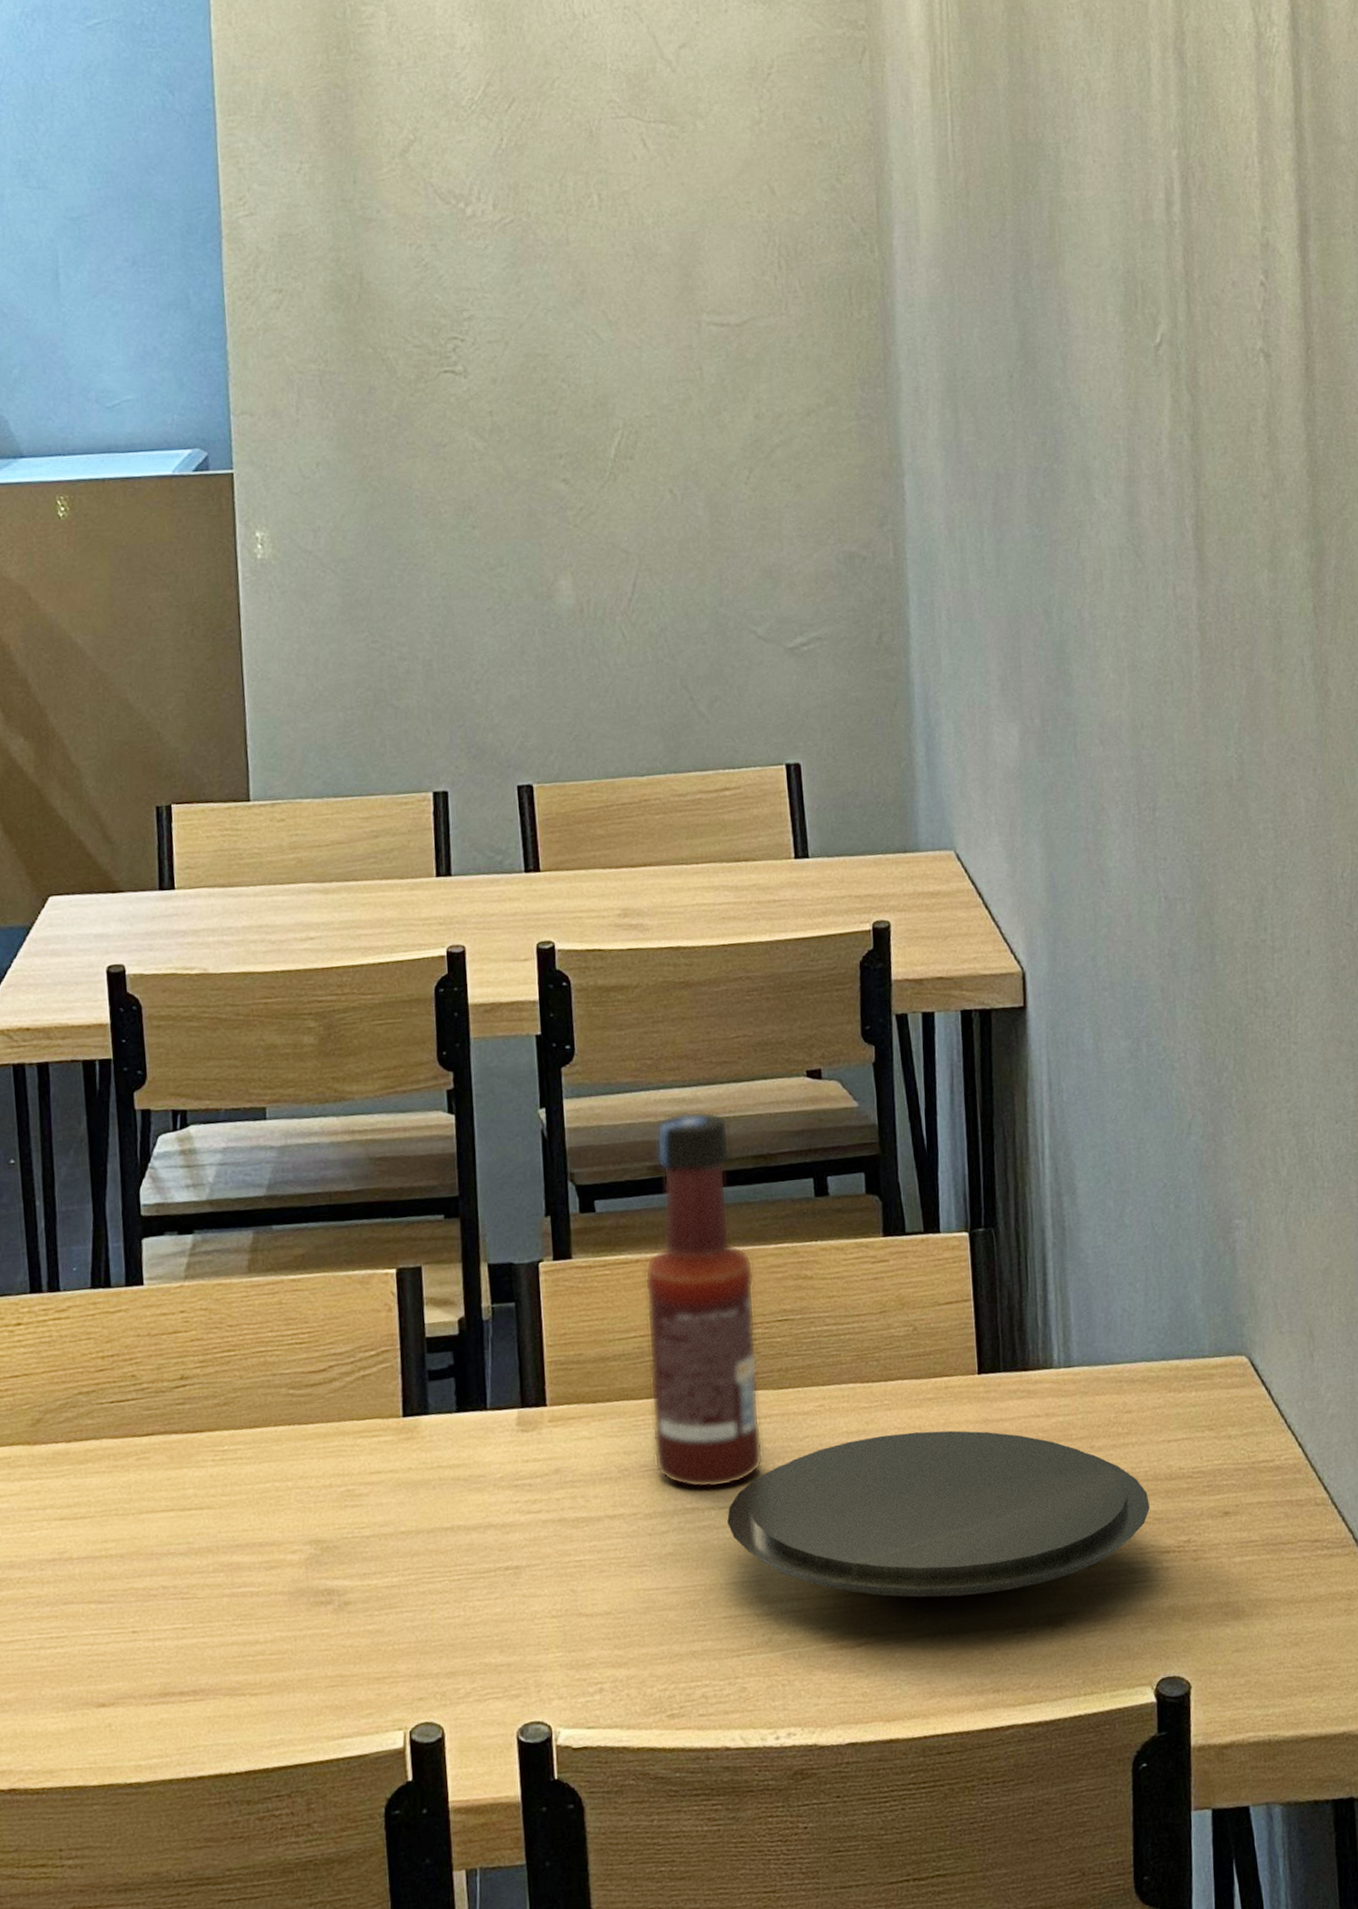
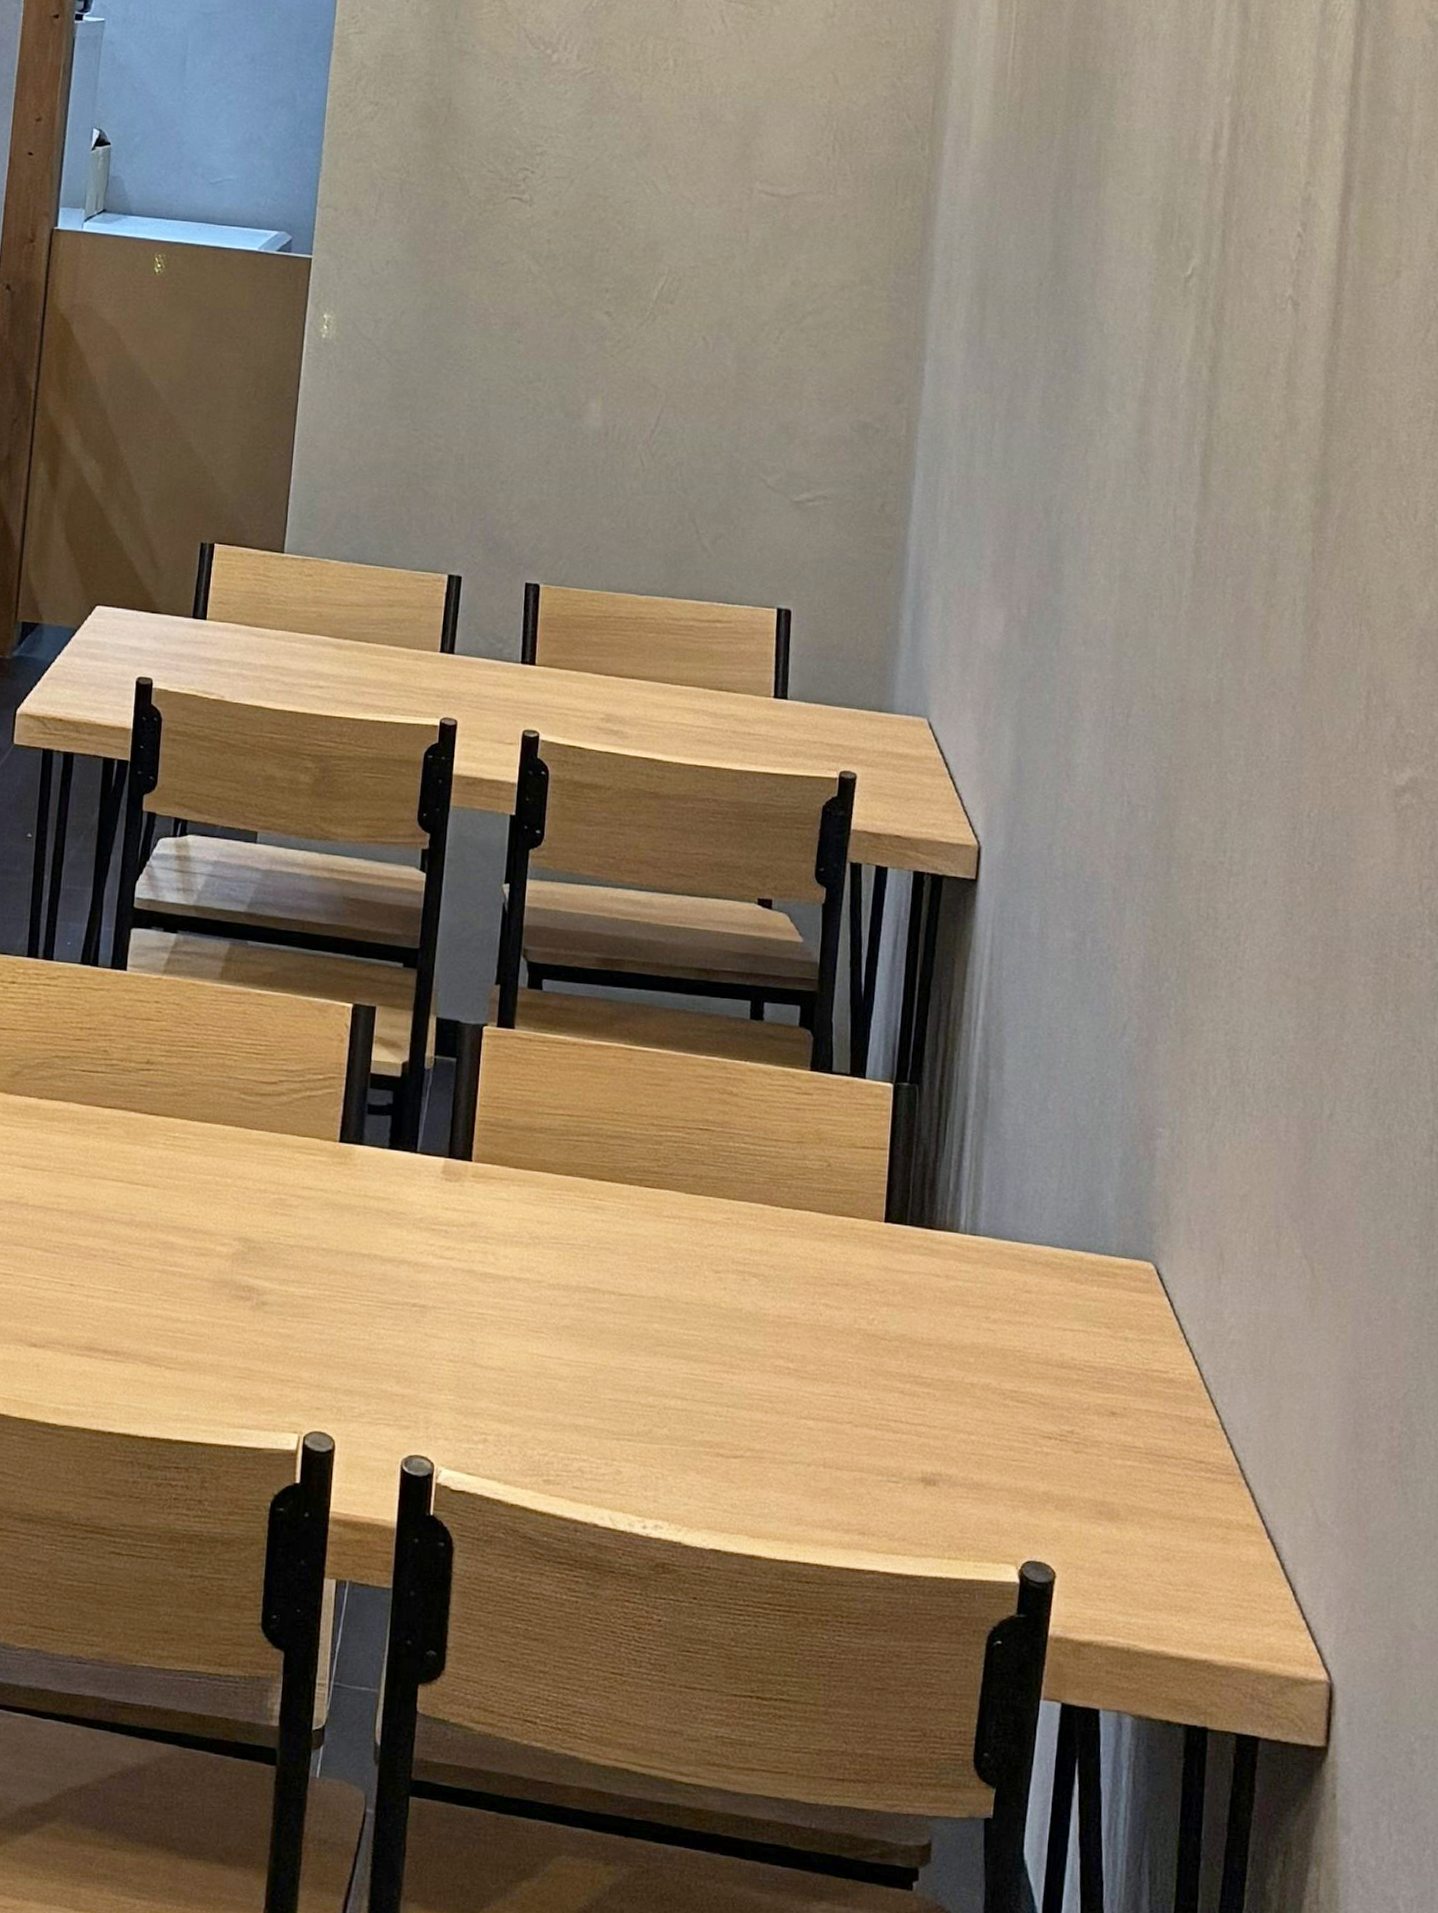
tabasco sauce: present [644,1110,764,1489] -> none [564,913,683,1276]
plate: present [727,1430,1150,1598] -> none [625,1258,1037,1440]

